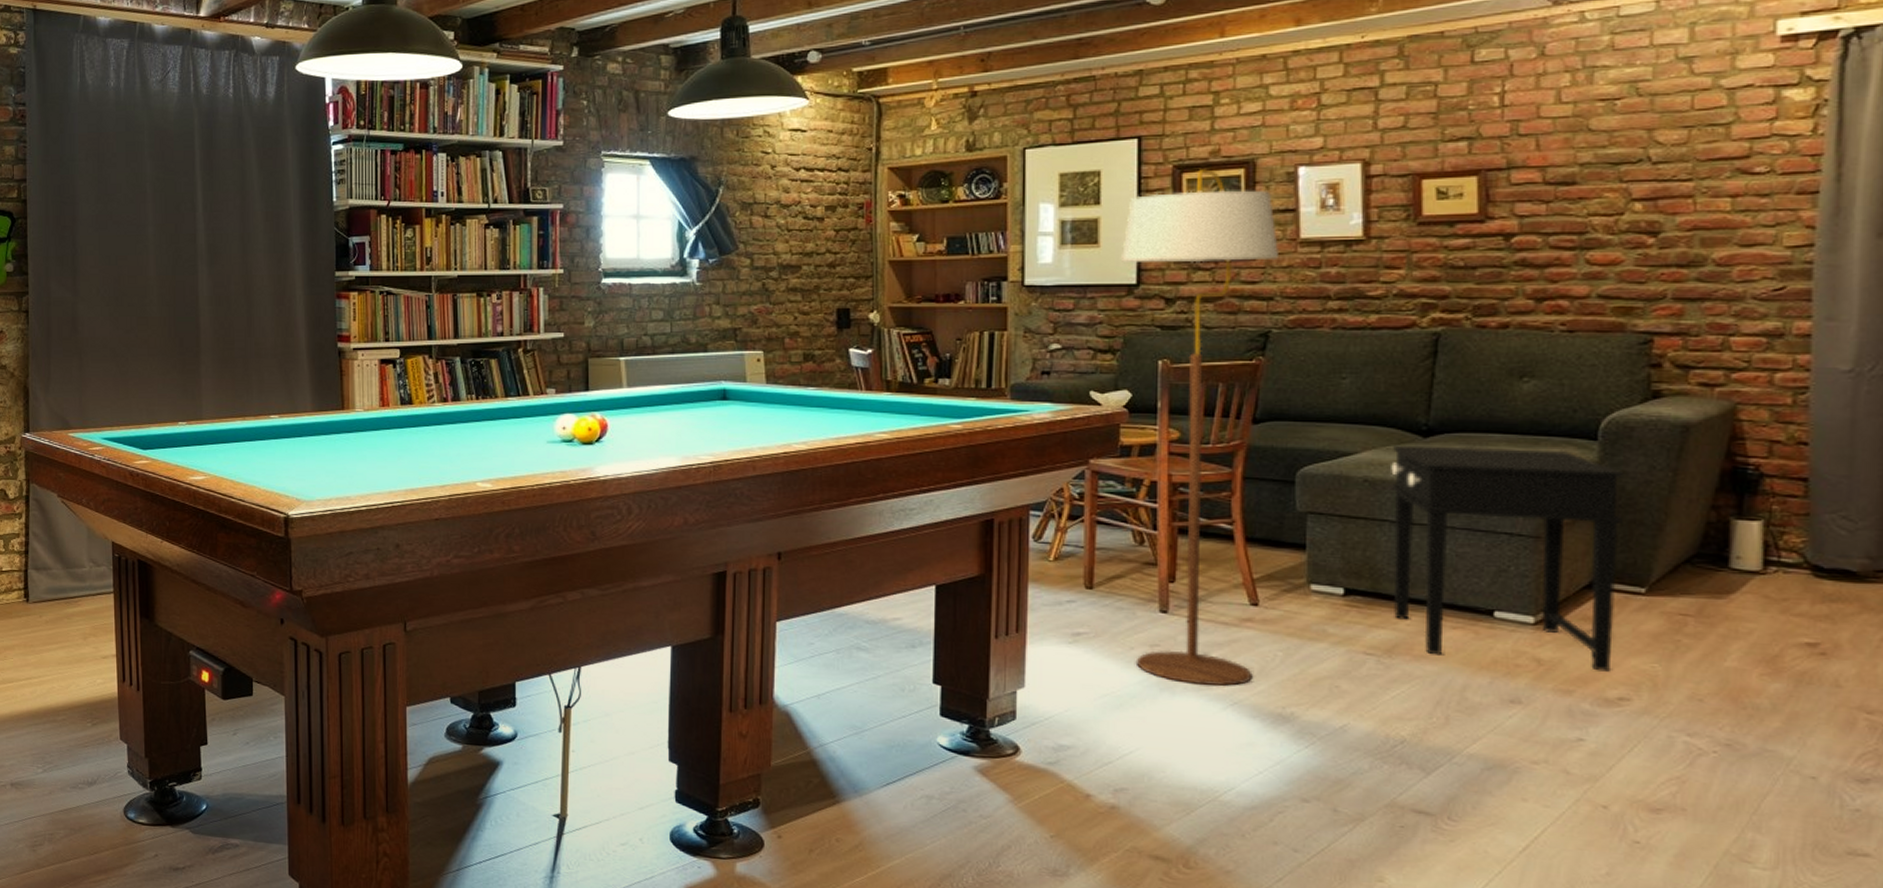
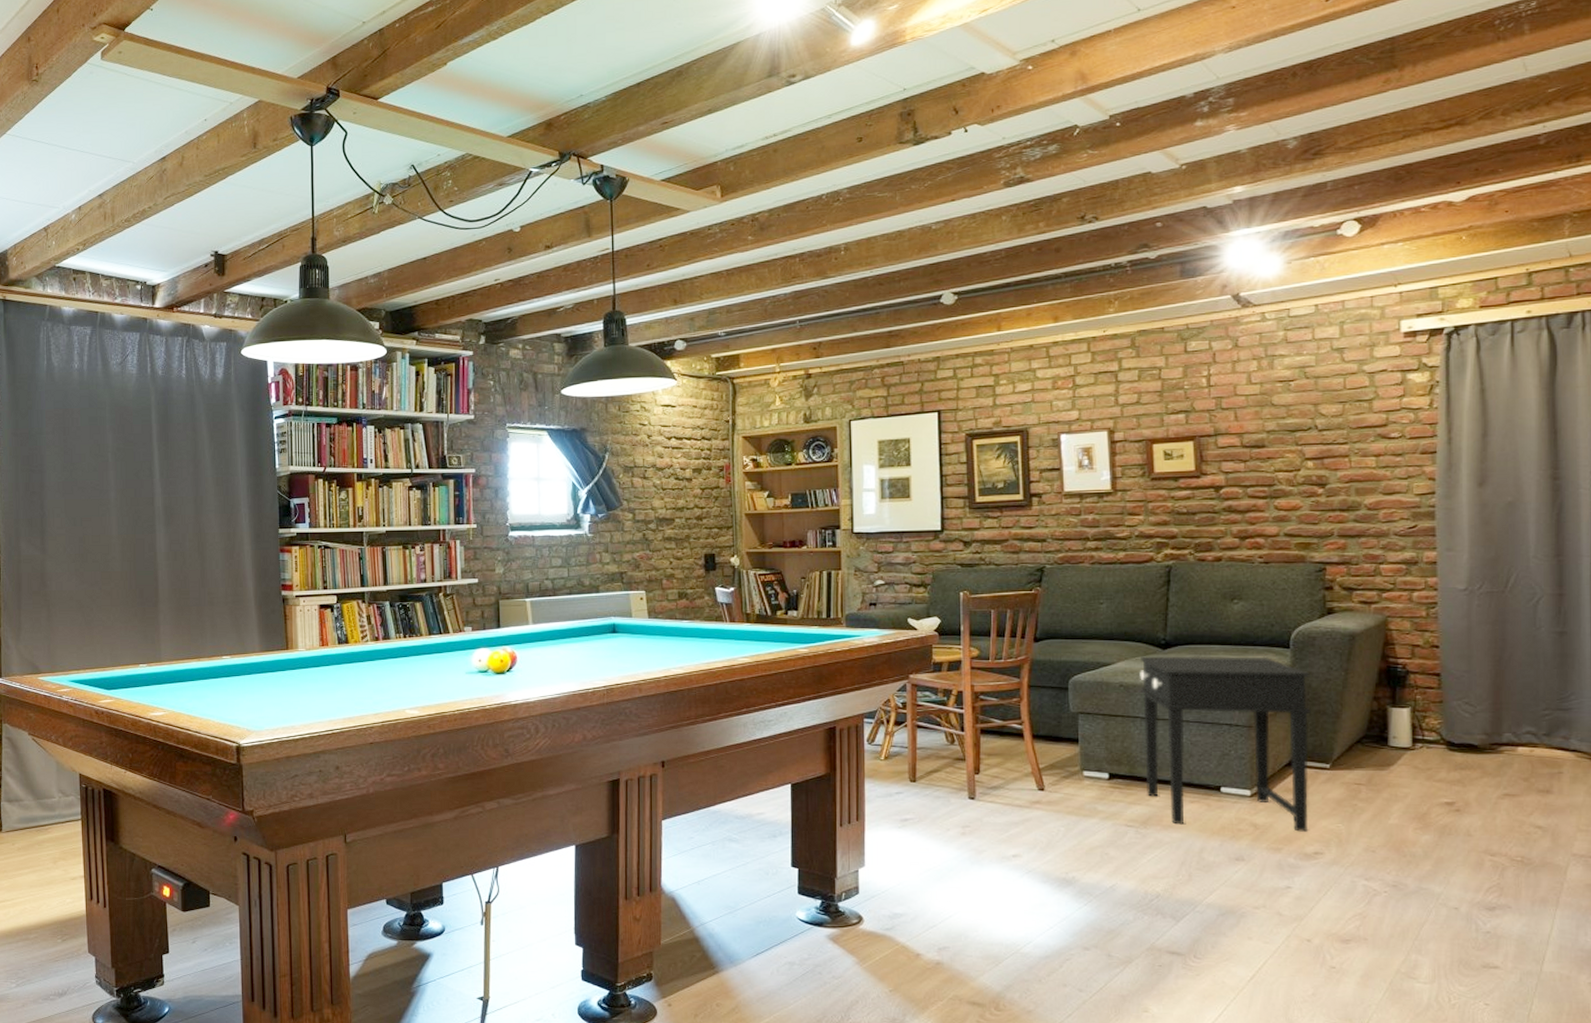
floor lamp: present [1120,169,1280,687] -> none [928,436,1050,858]

